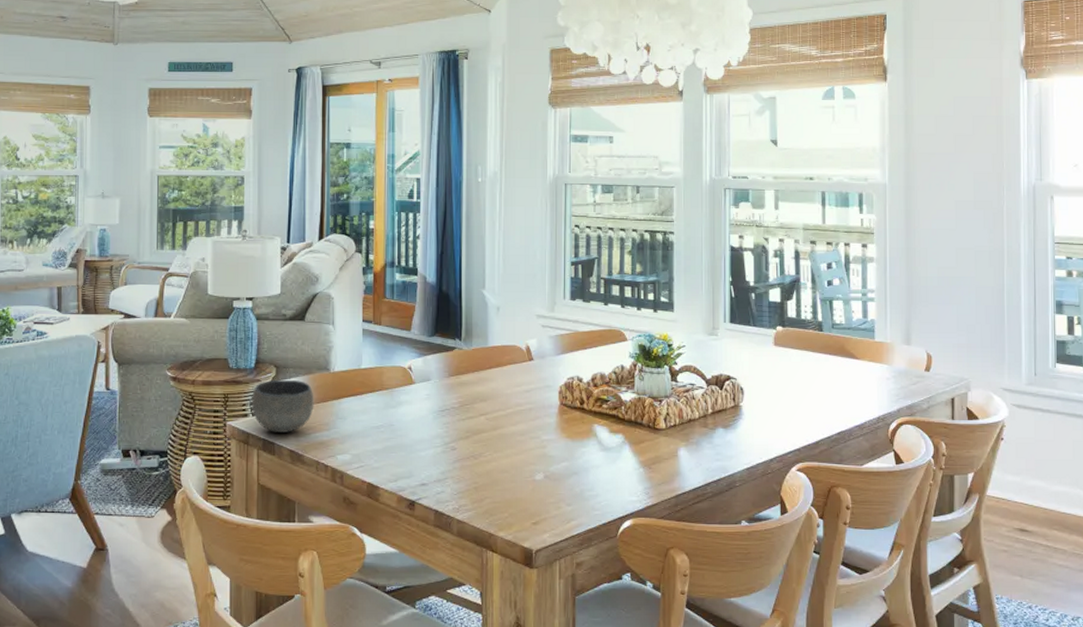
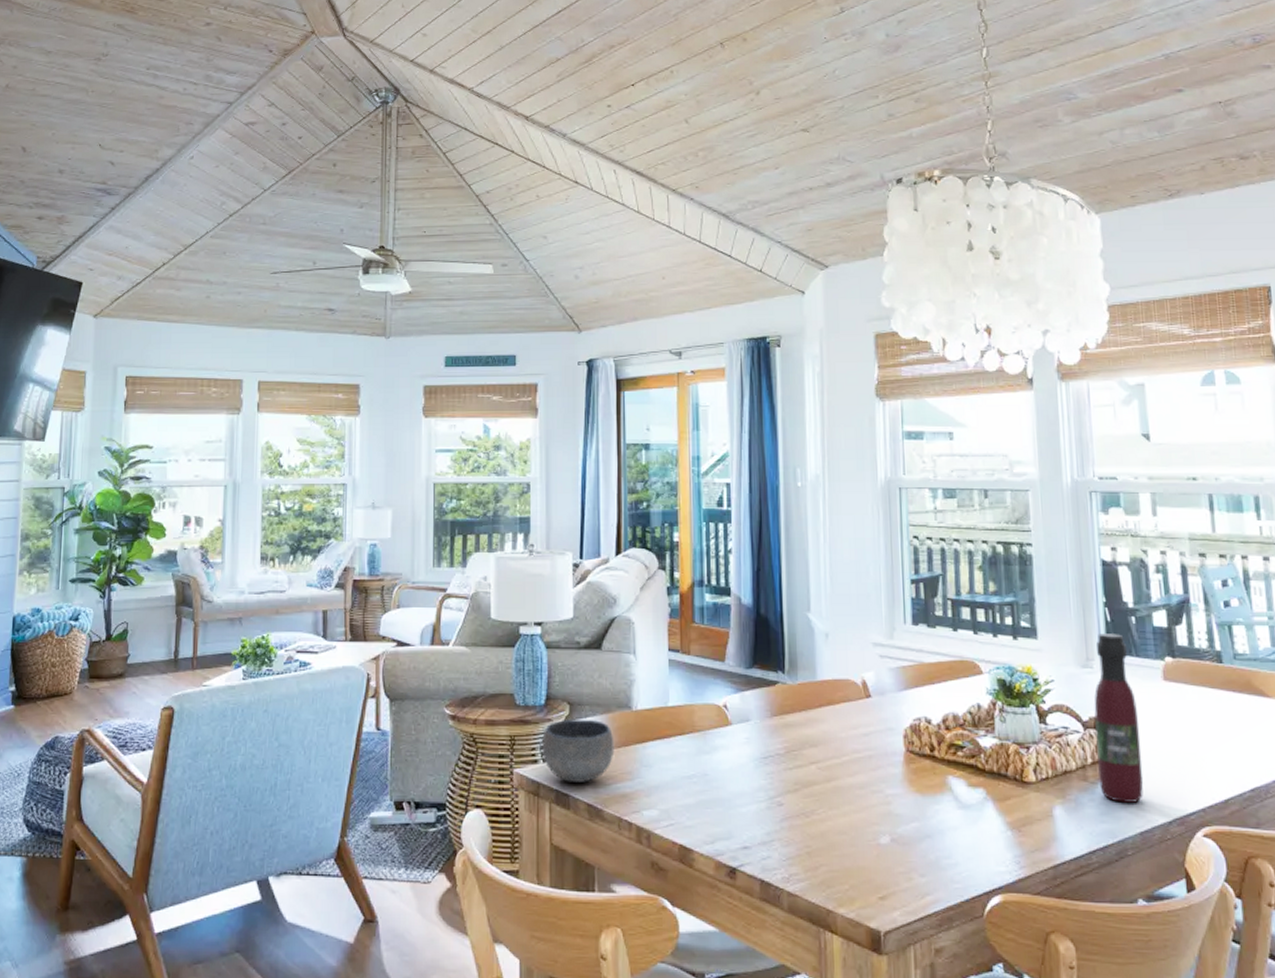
wine bottle: none [716,307,753,444] -> present [1094,634,1144,803]

